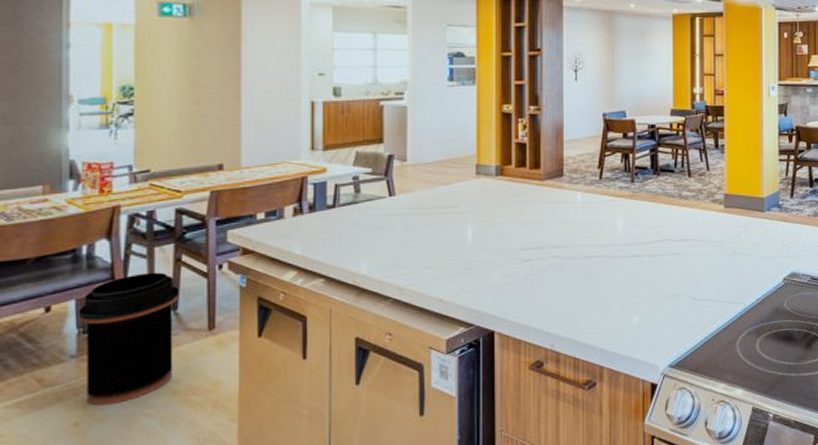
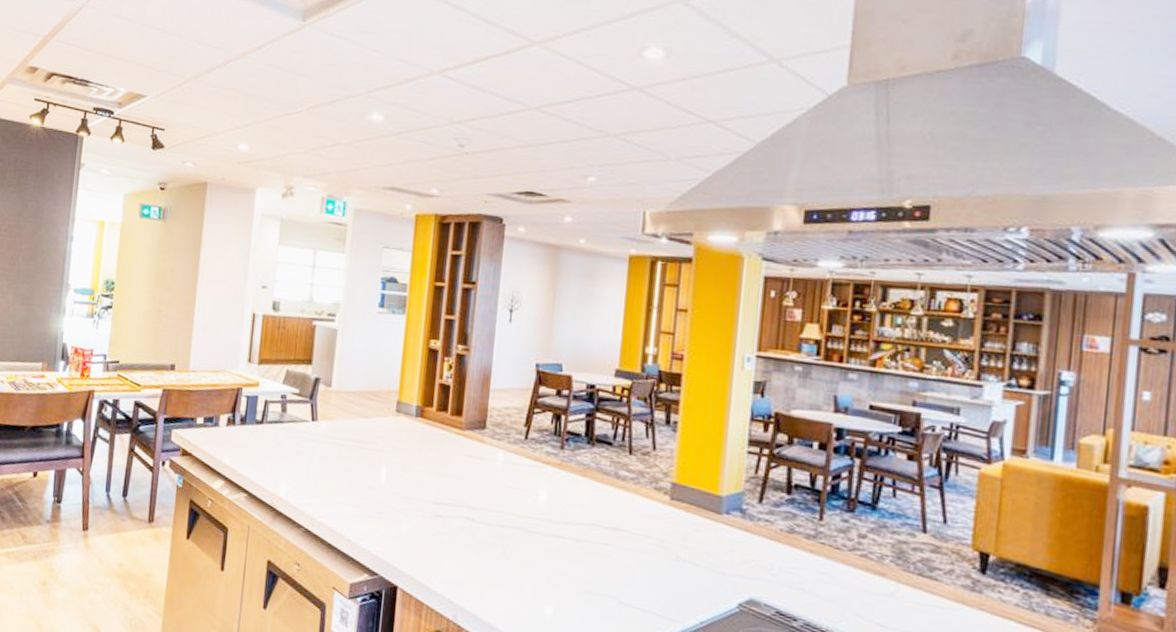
trash can: present [78,272,179,406] -> none [53,456,130,573]

